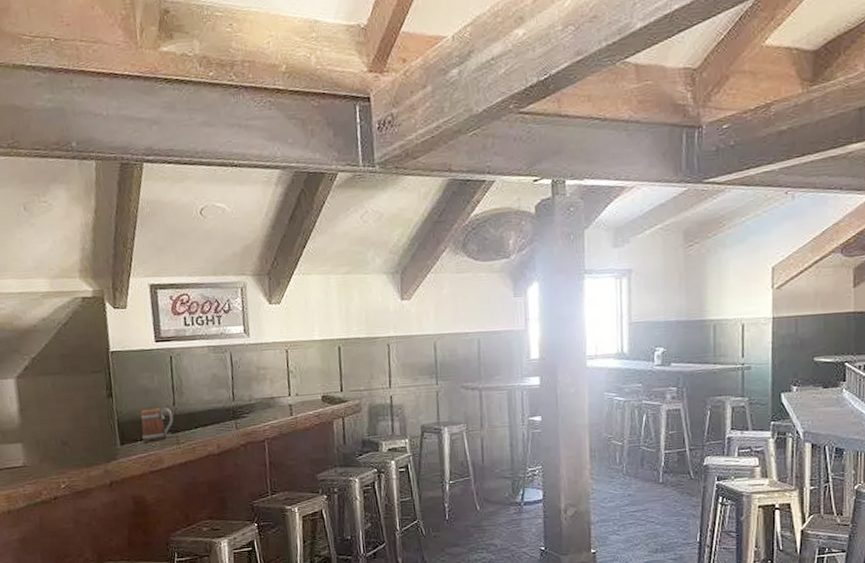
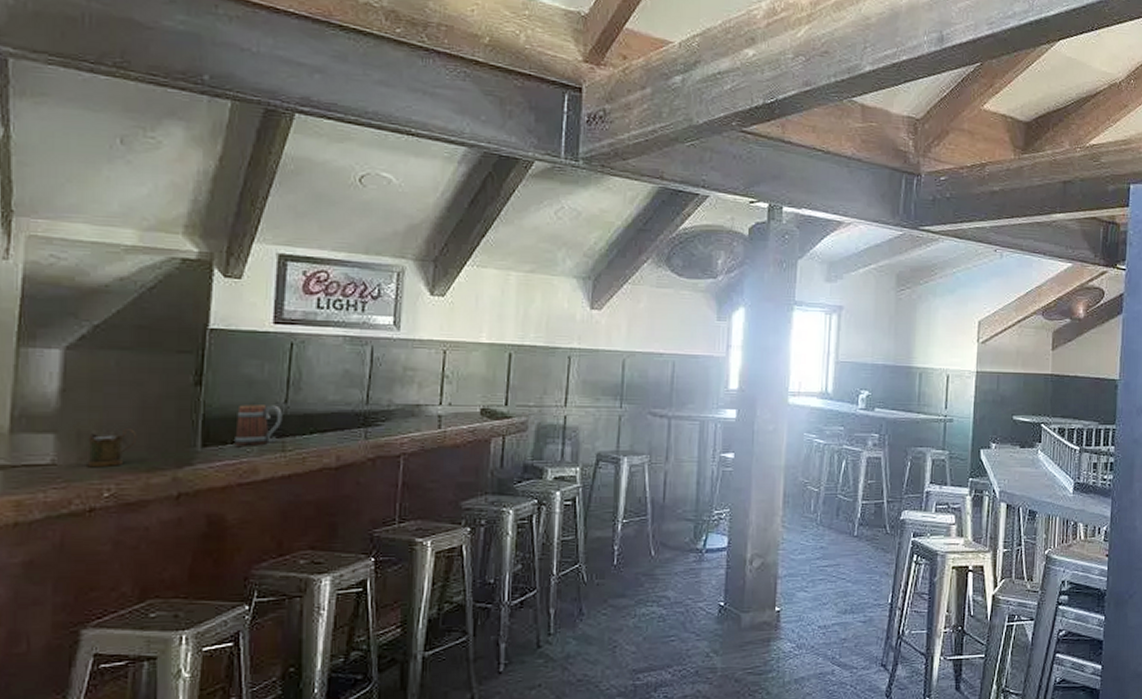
beer mug: none [43,435,76,467] -> present [87,429,138,468]

